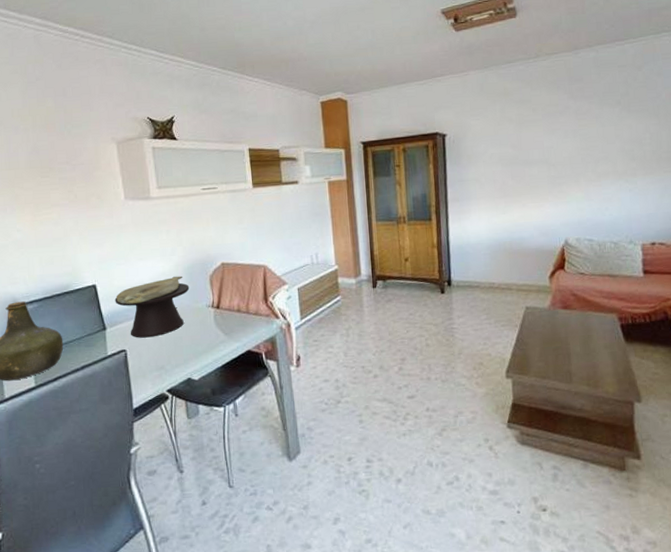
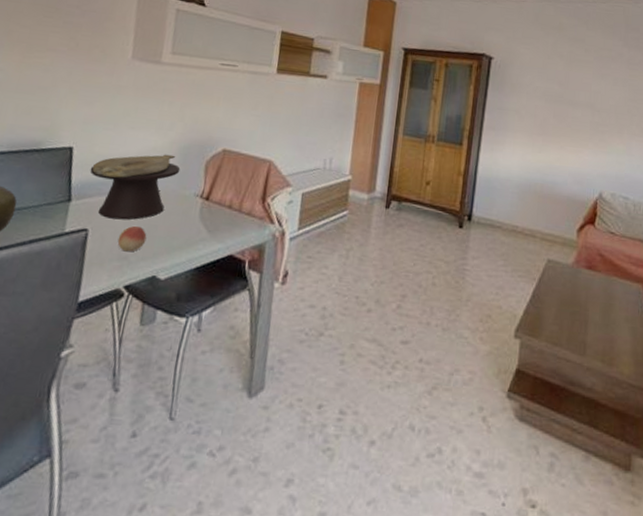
fruit: none [152,340,176,363] -> present [117,225,147,252]

